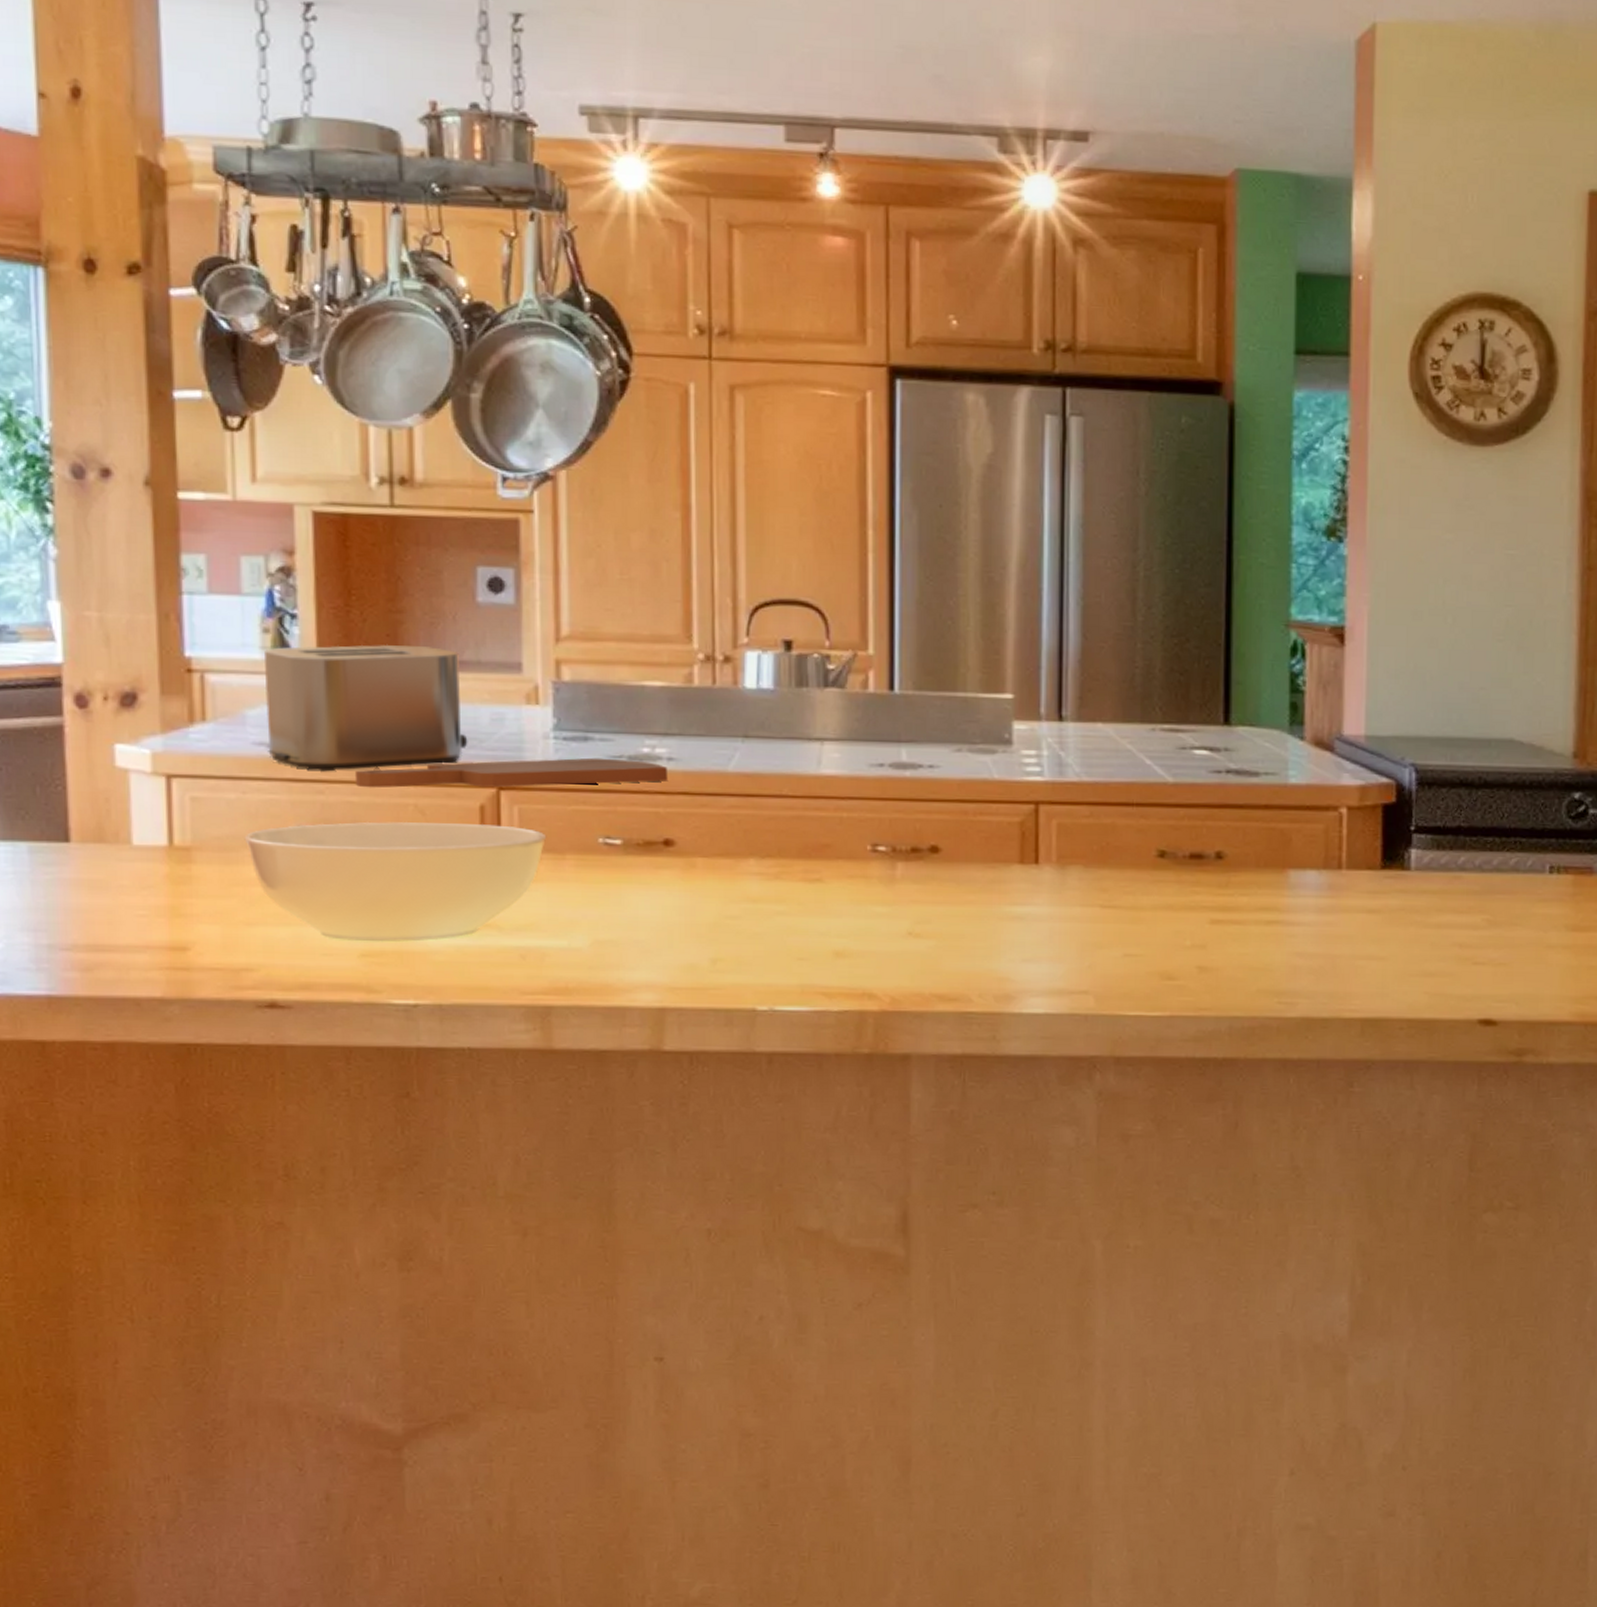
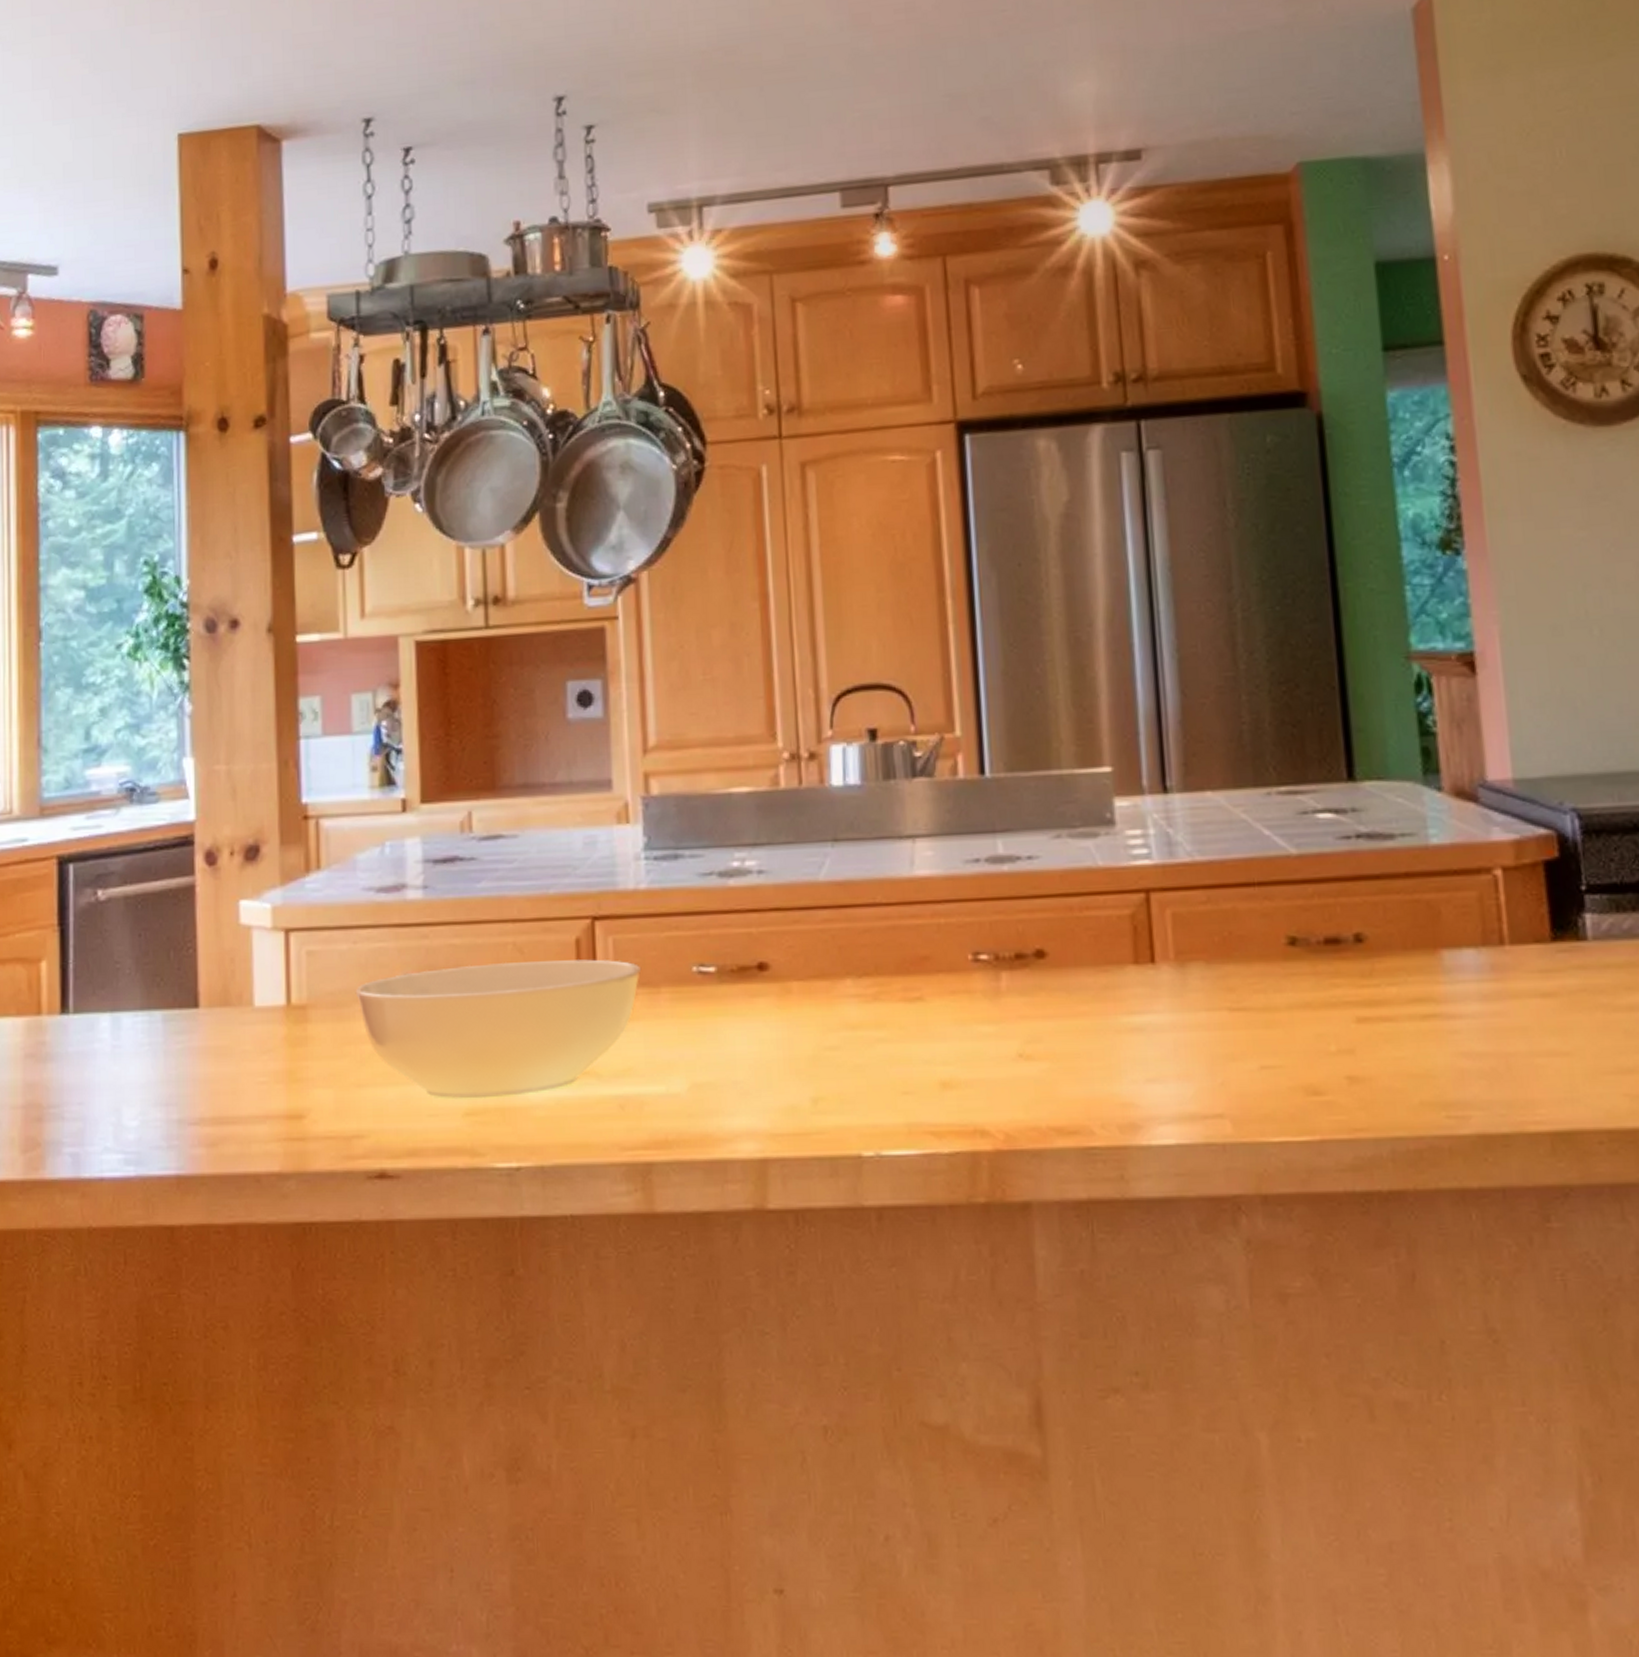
toaster: present [264,644,468,772] -> none [373,771,563,914]
cutting board: present [354,757,667,788] -> none [456,876,758,929]

